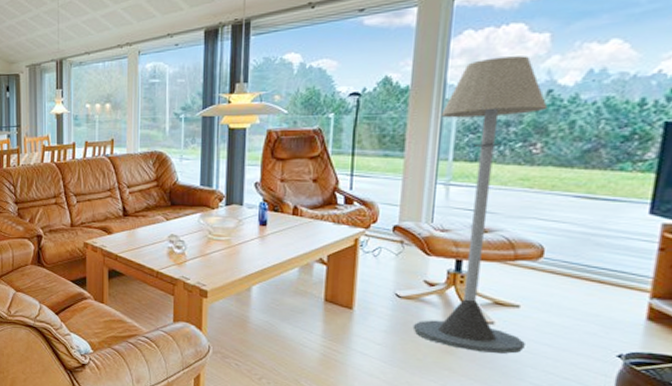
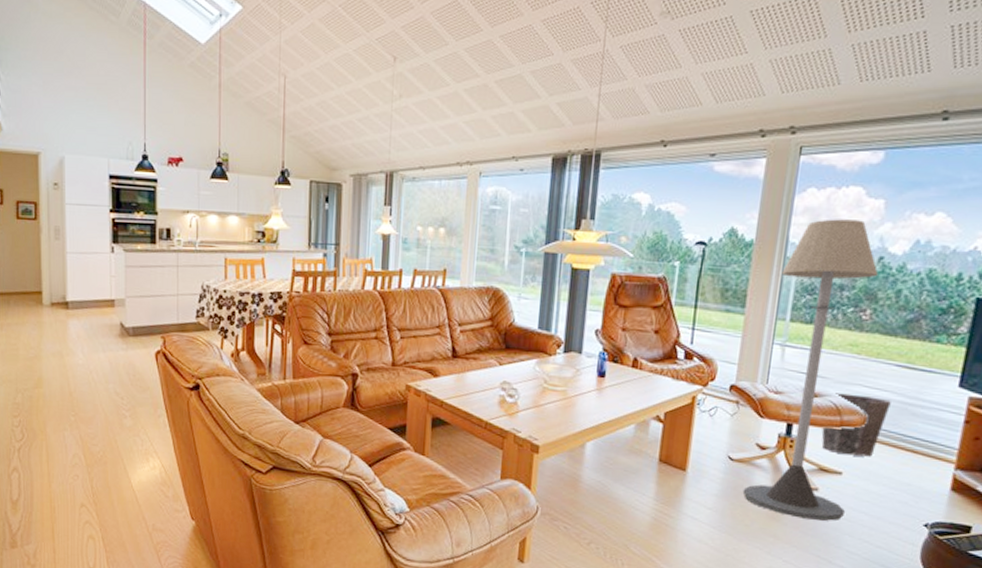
waste bin: none [494,227,571,289] -> present [821,393,891,457]

